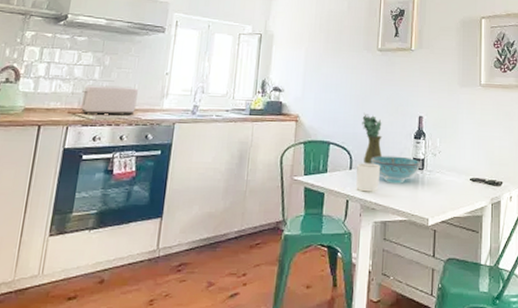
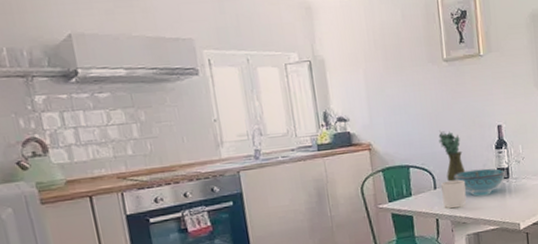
toaster: present [81,84,138,116] -> none [125,140,192,177]

